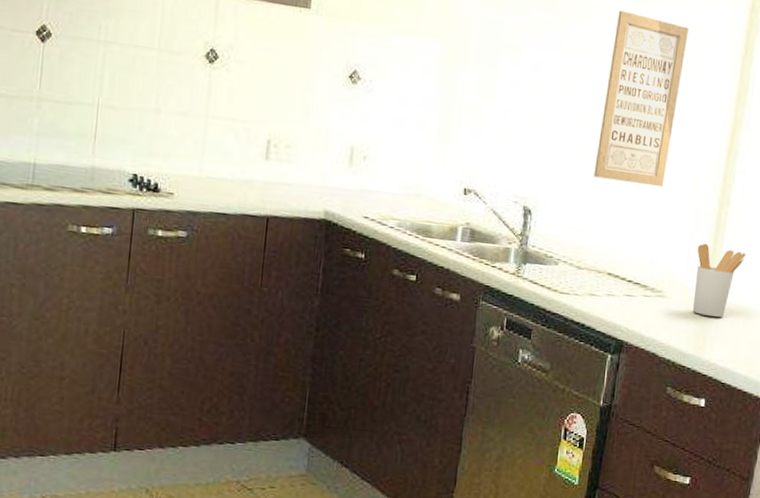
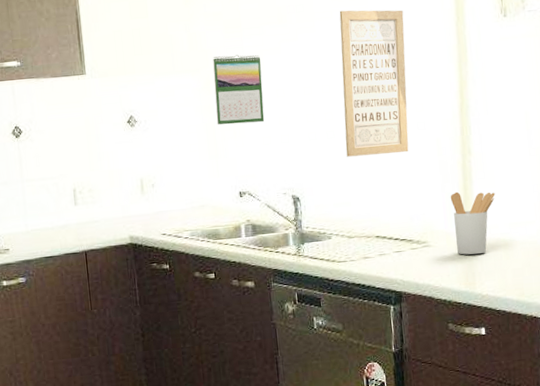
calendar: none [454,26,520,116] -> present [212,55,265,125]

